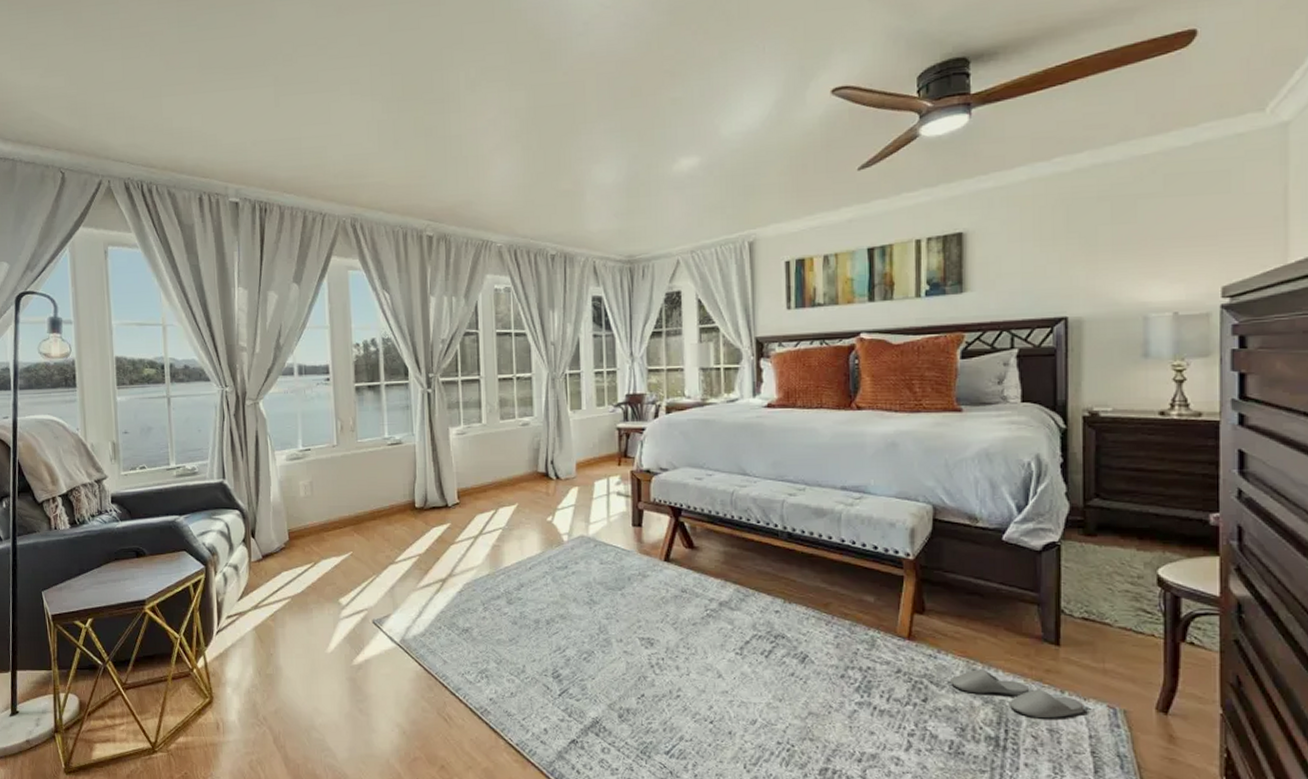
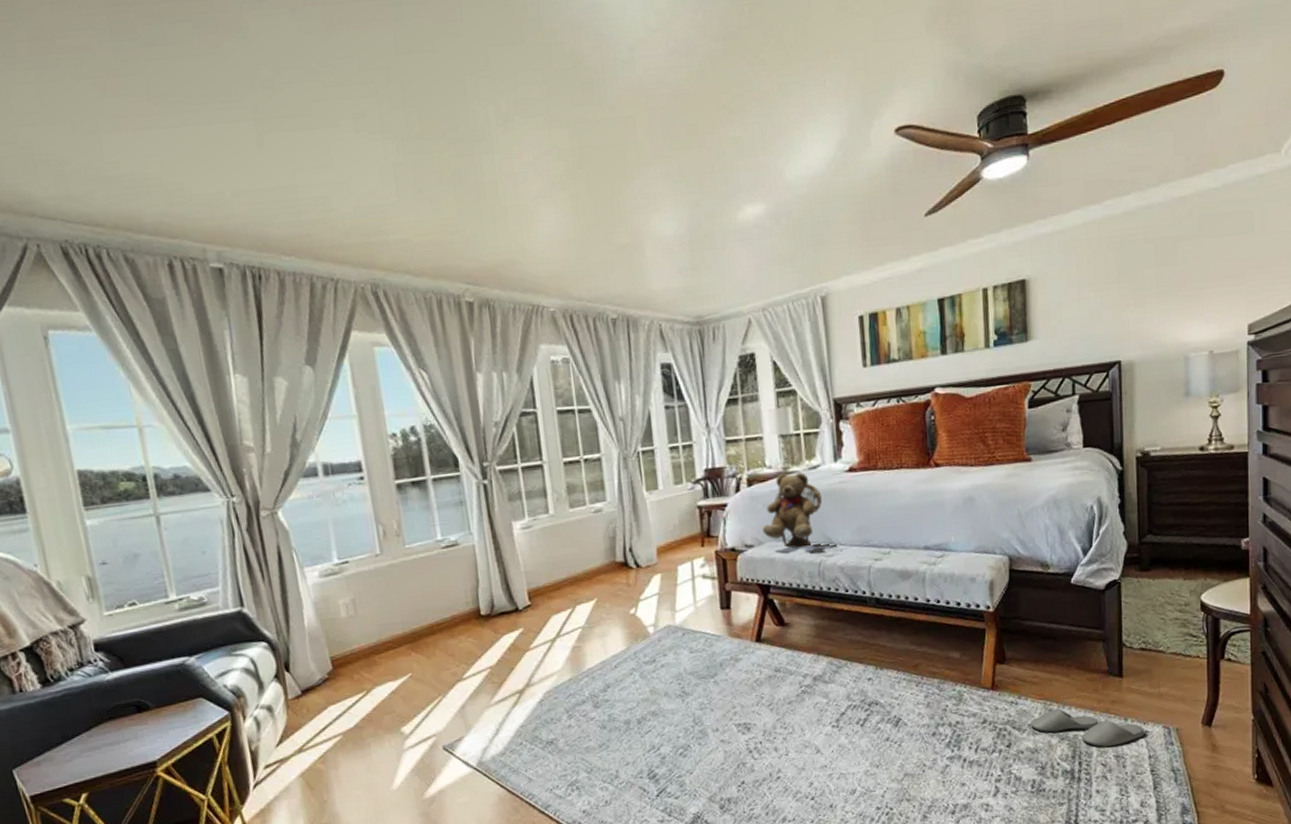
teddy bear: none [678,403,739,476] -> present [763,472,823,549]

